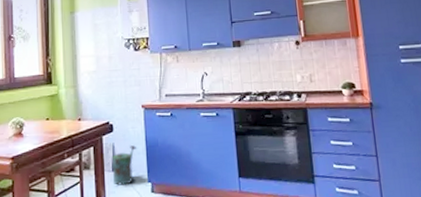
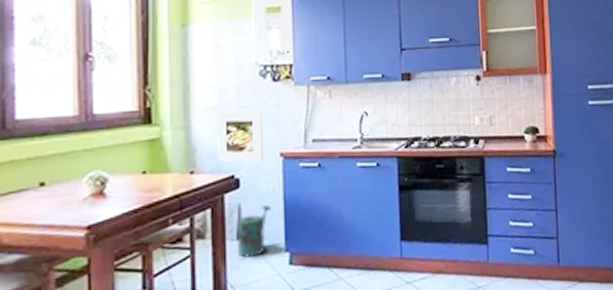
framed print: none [96,74,129,112] -> present [217,112,263,162]

